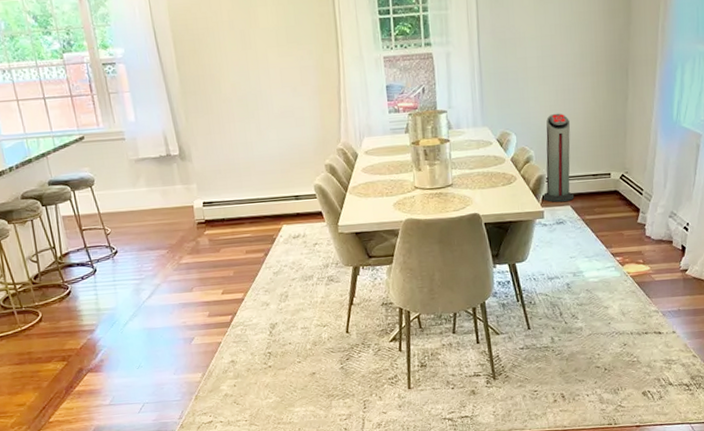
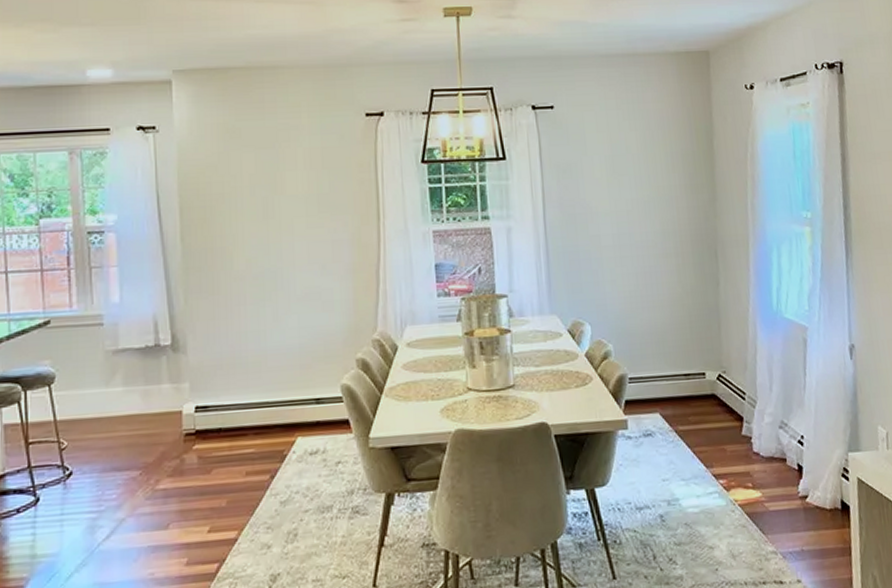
air purifier: present [542,113,575,202] -> none [625,299,664,409]

